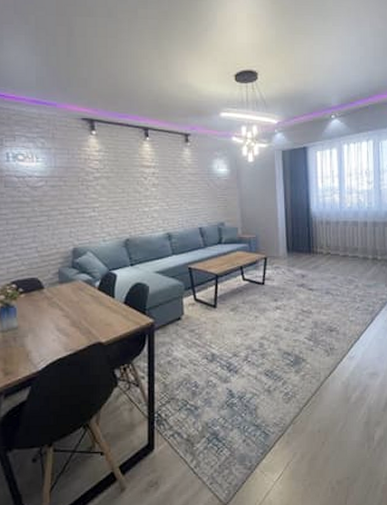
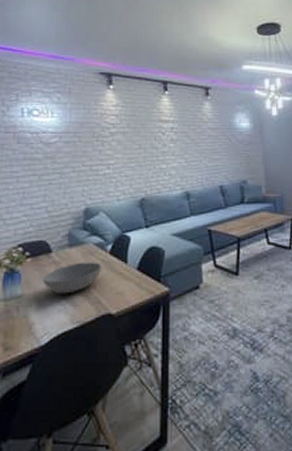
bowl: none [36,297,91,326] -> present [42,262,101,294]

